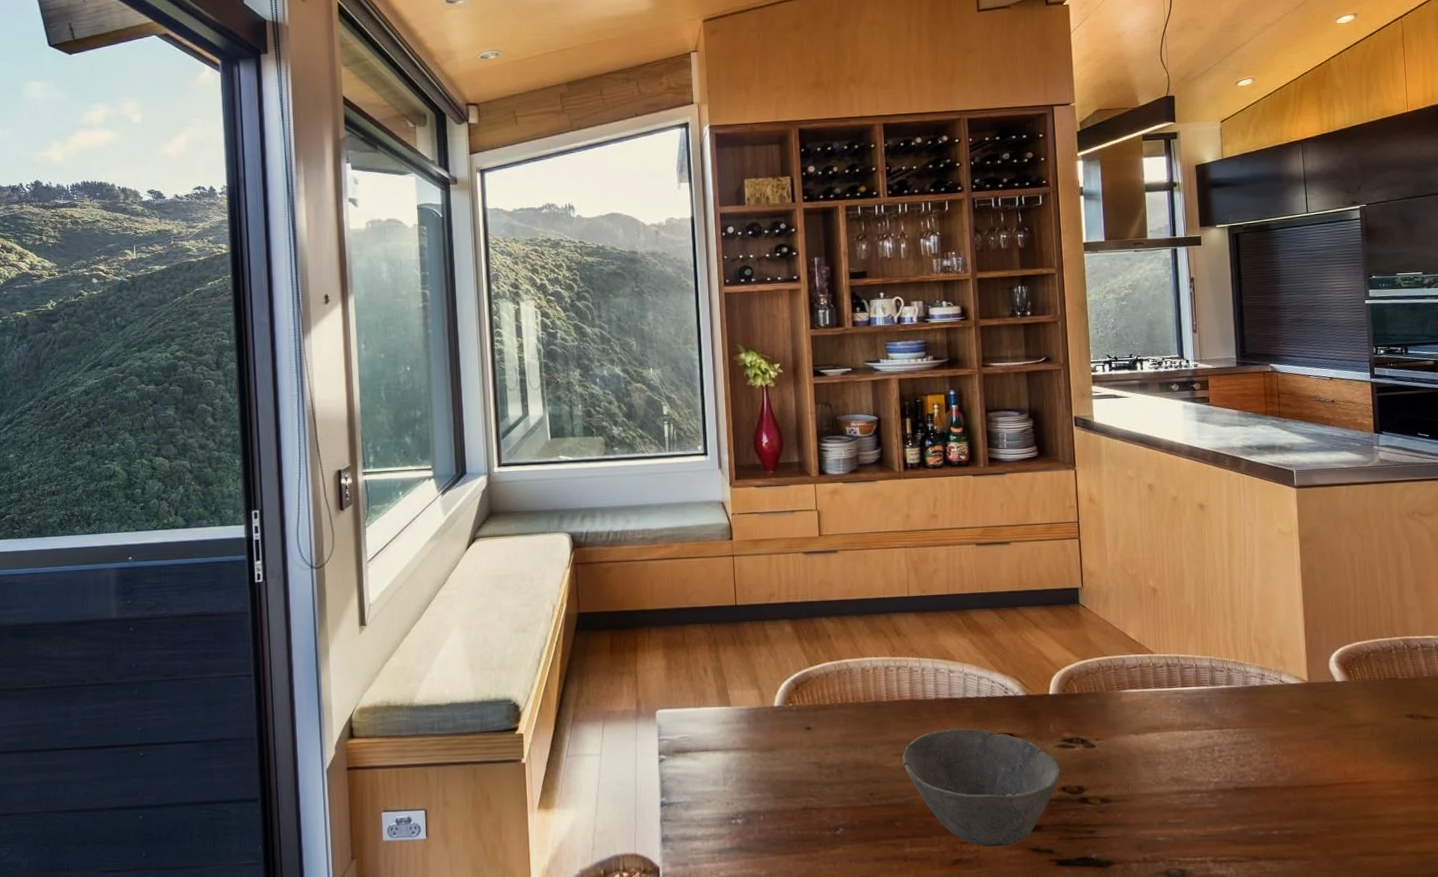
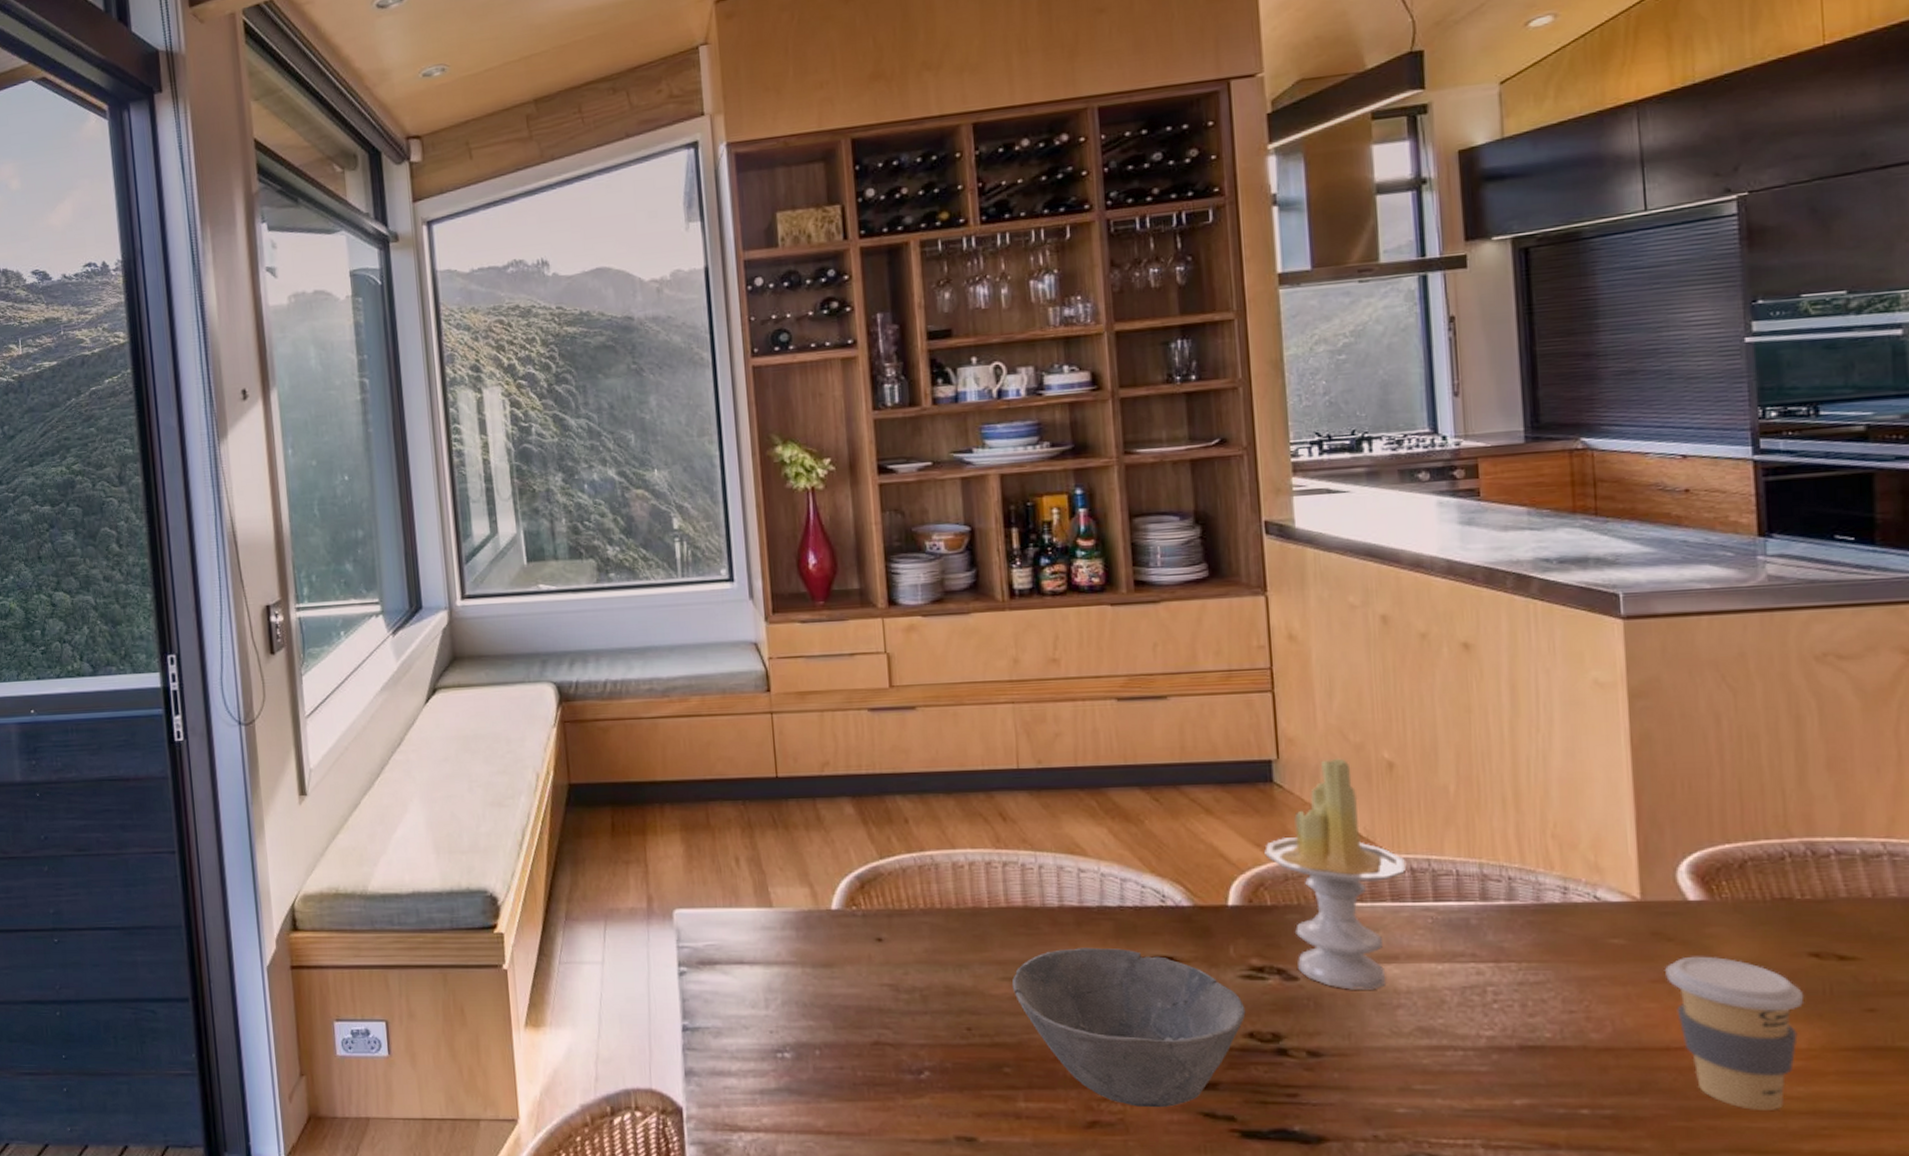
candle: none [1073,586,1164,753] -> present [1264,758,1406,990]
coffee cup: none [1322,719,1405,825] -> present [1664,956,1805,1110]

